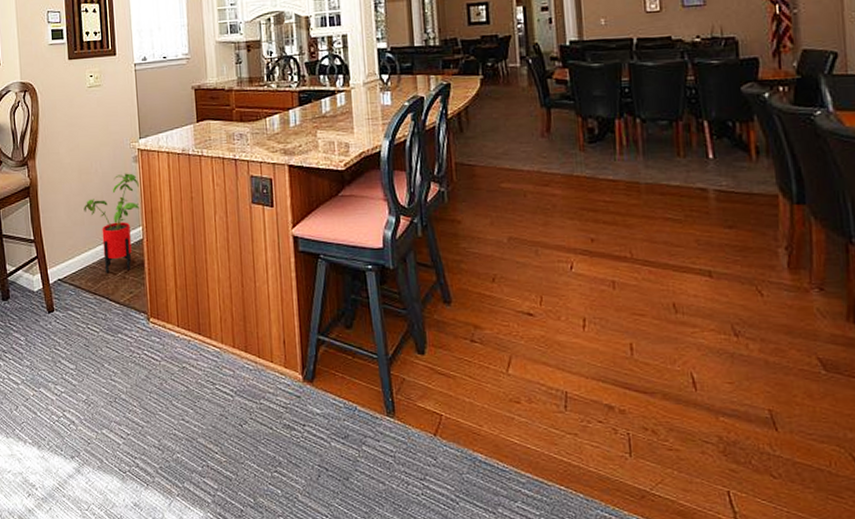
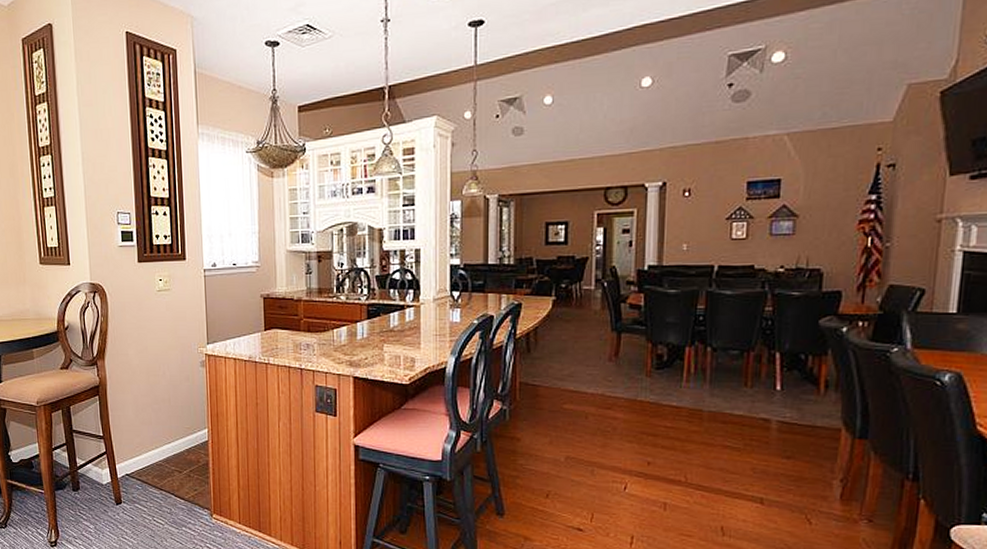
house plant: present [84,173,139,273] -> none [151,377,205,471]

